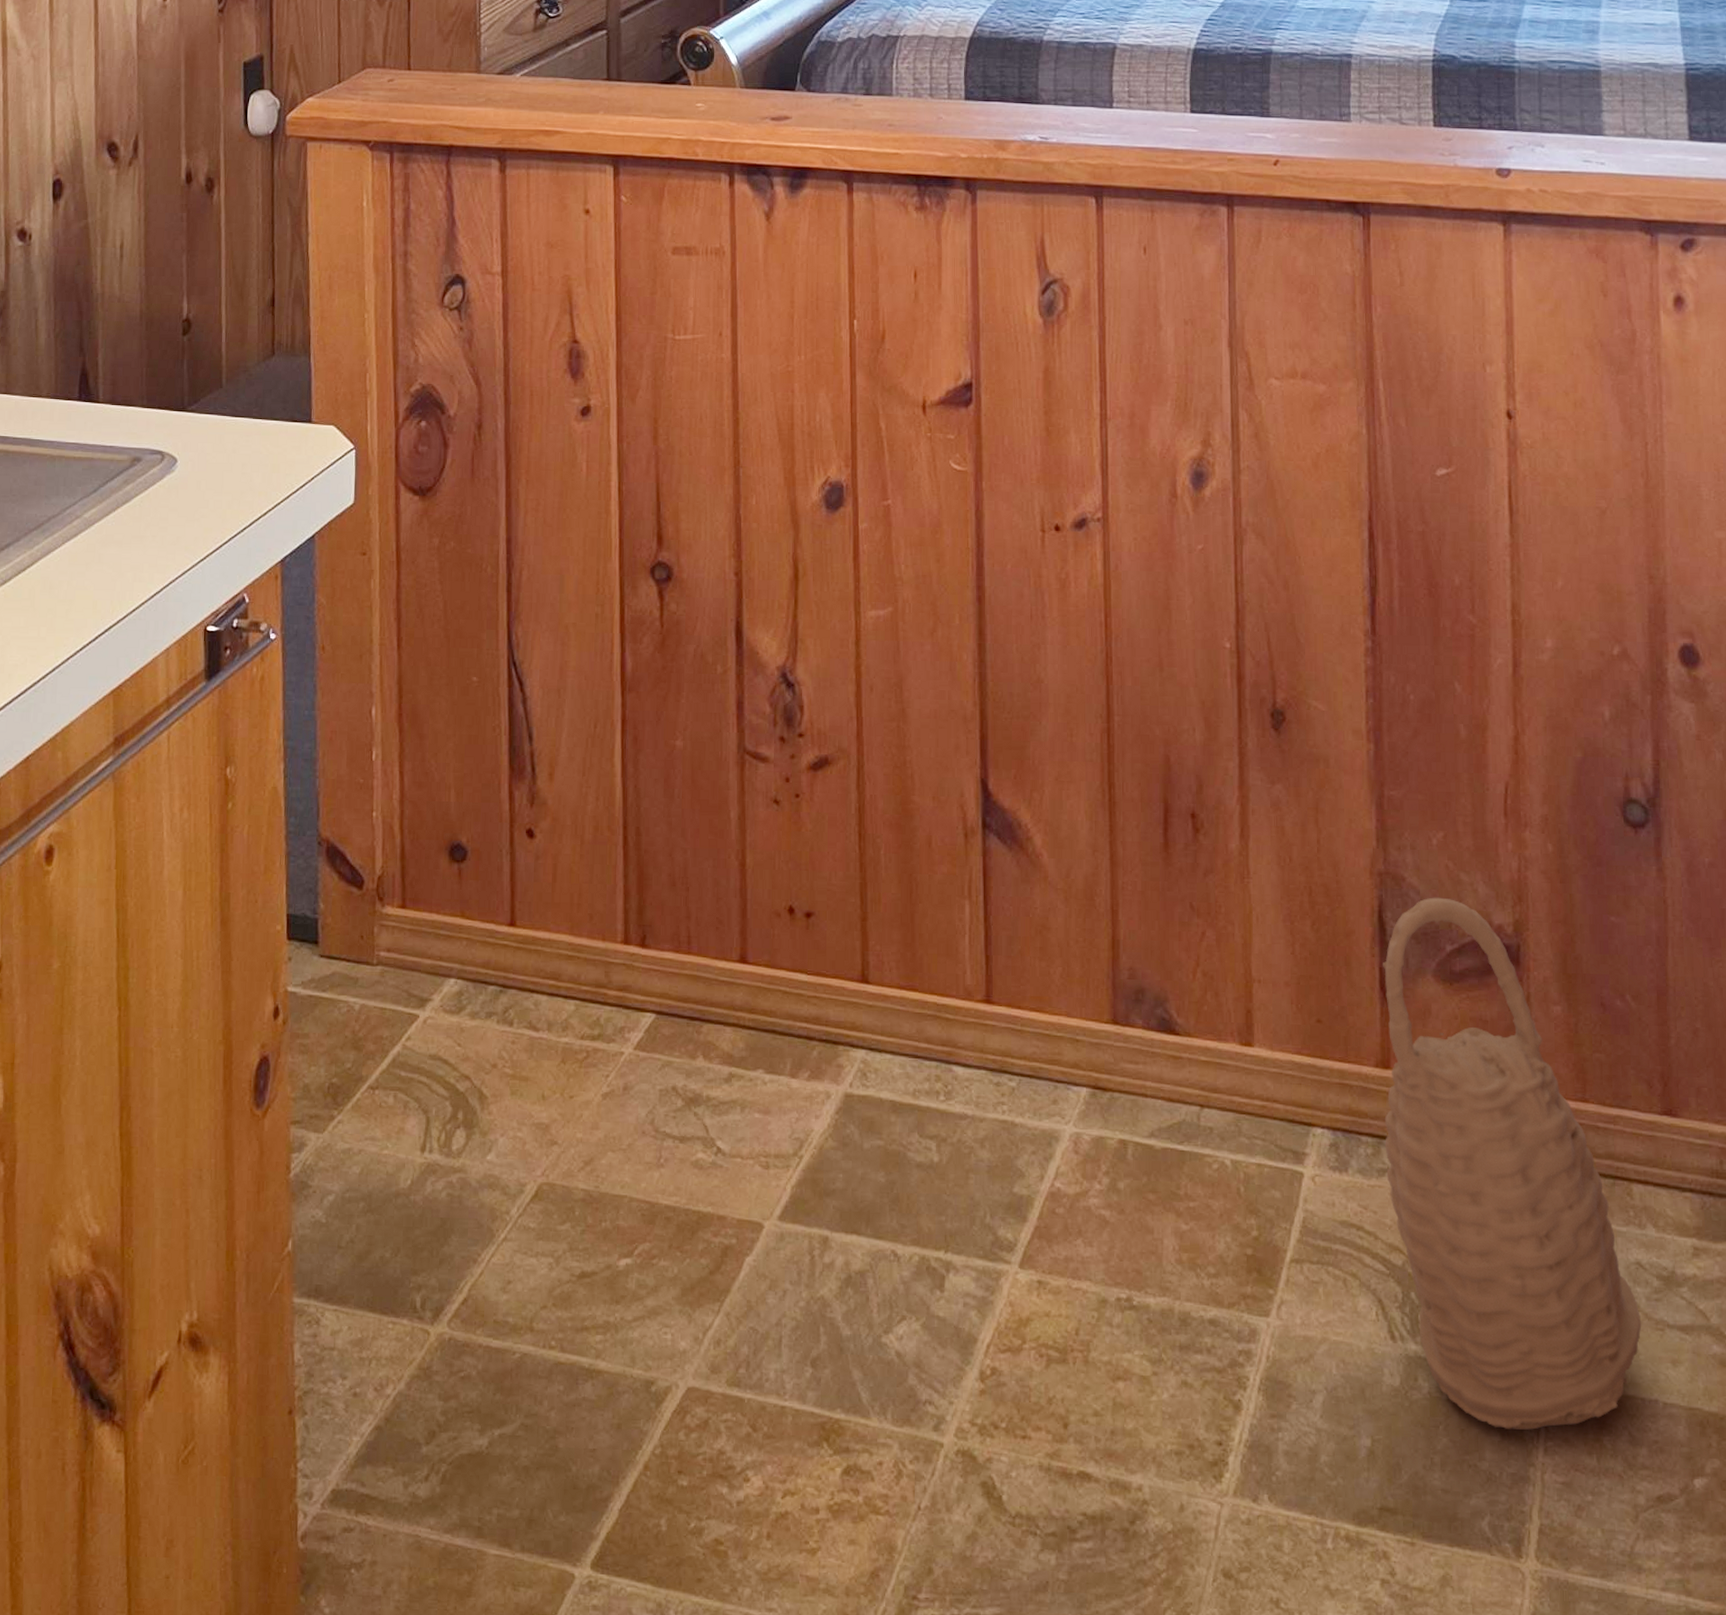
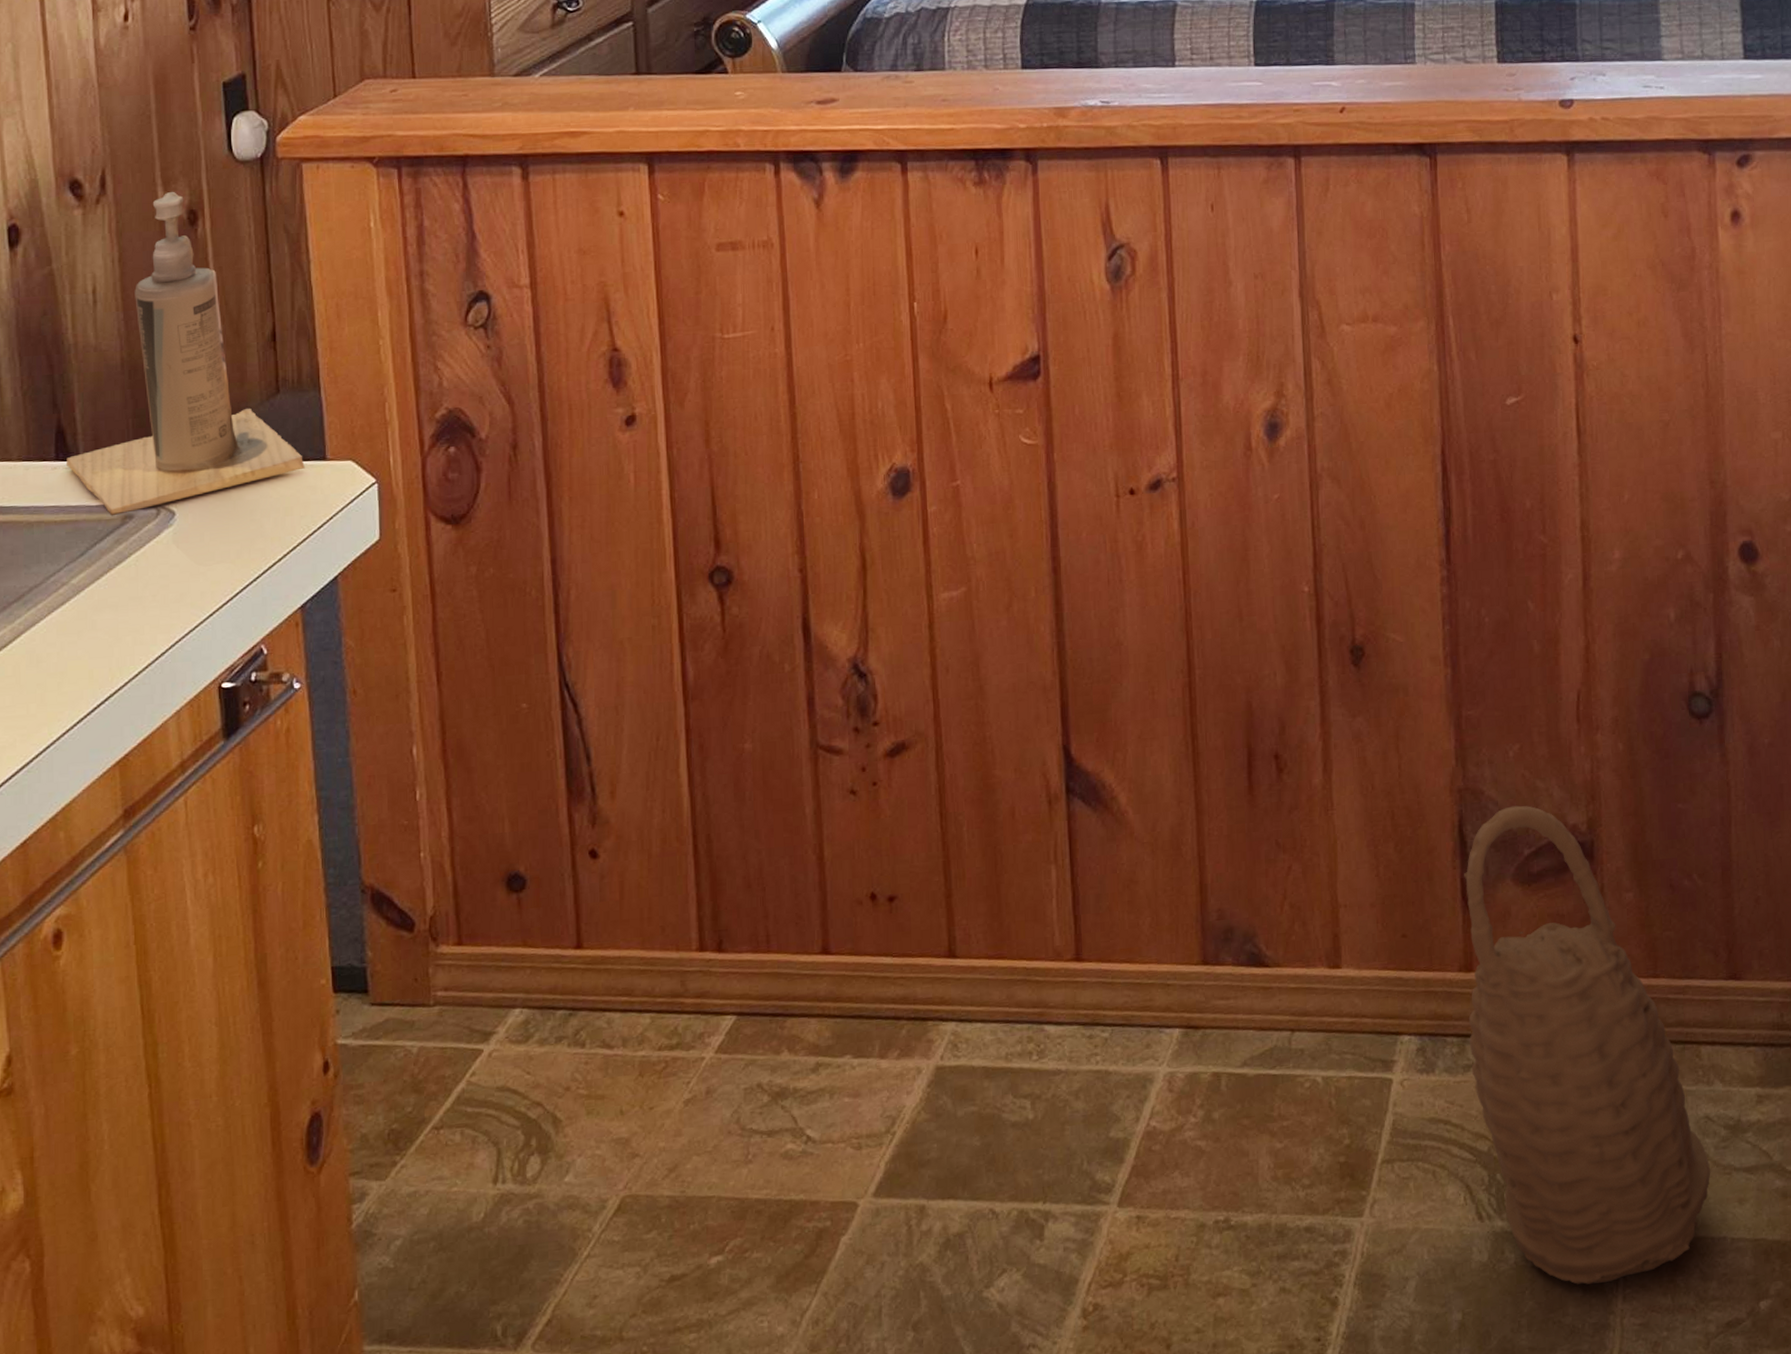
soap dispenser: none [86,159,292,458] -> present [65,191,305,516]

